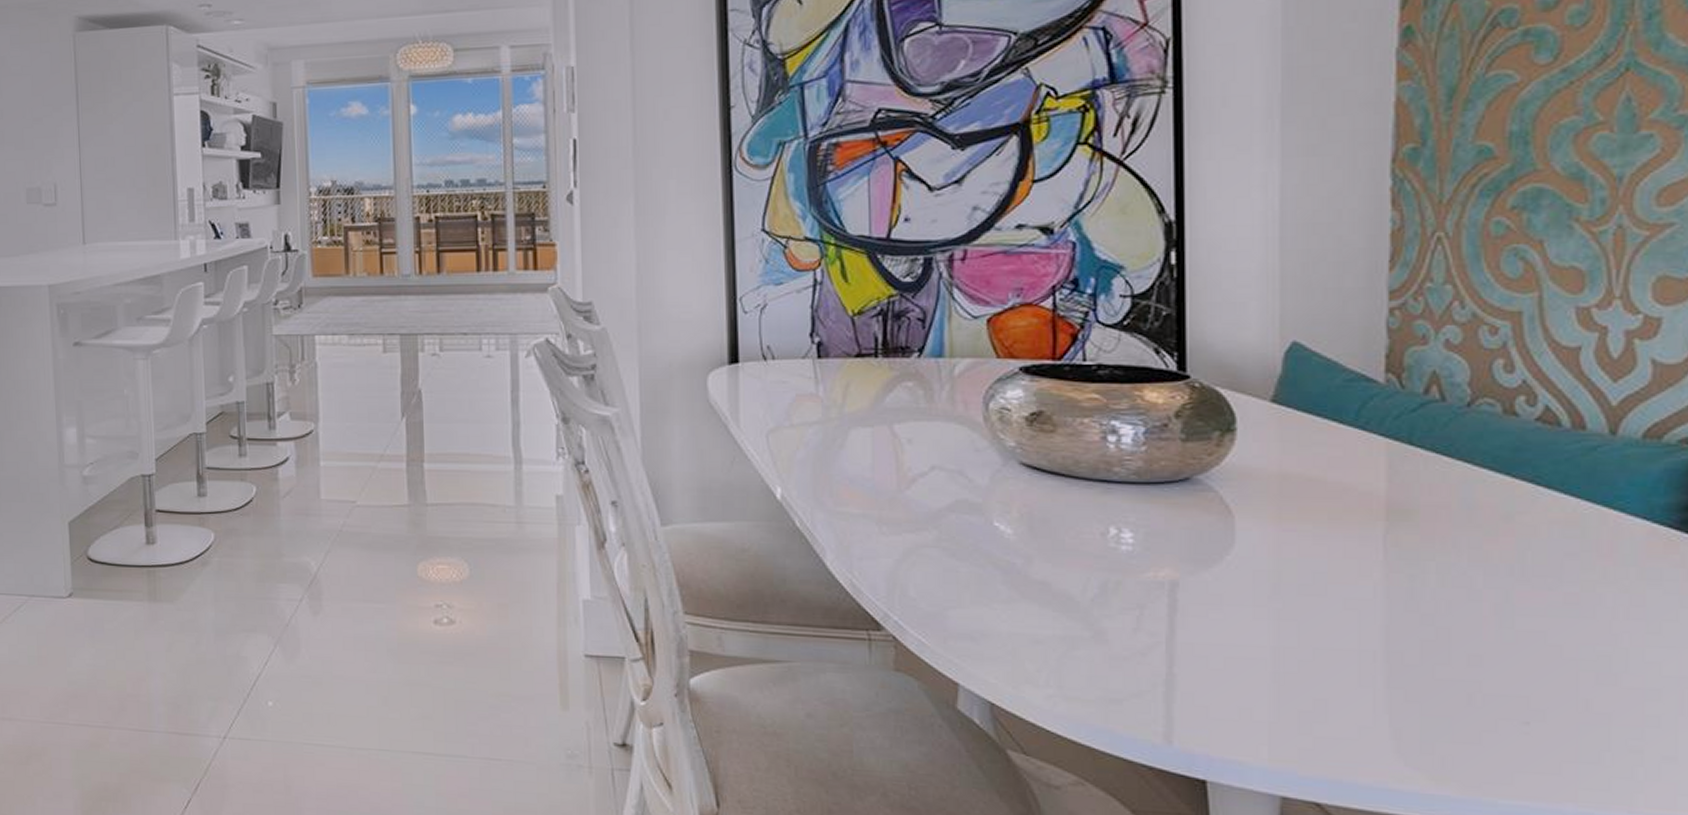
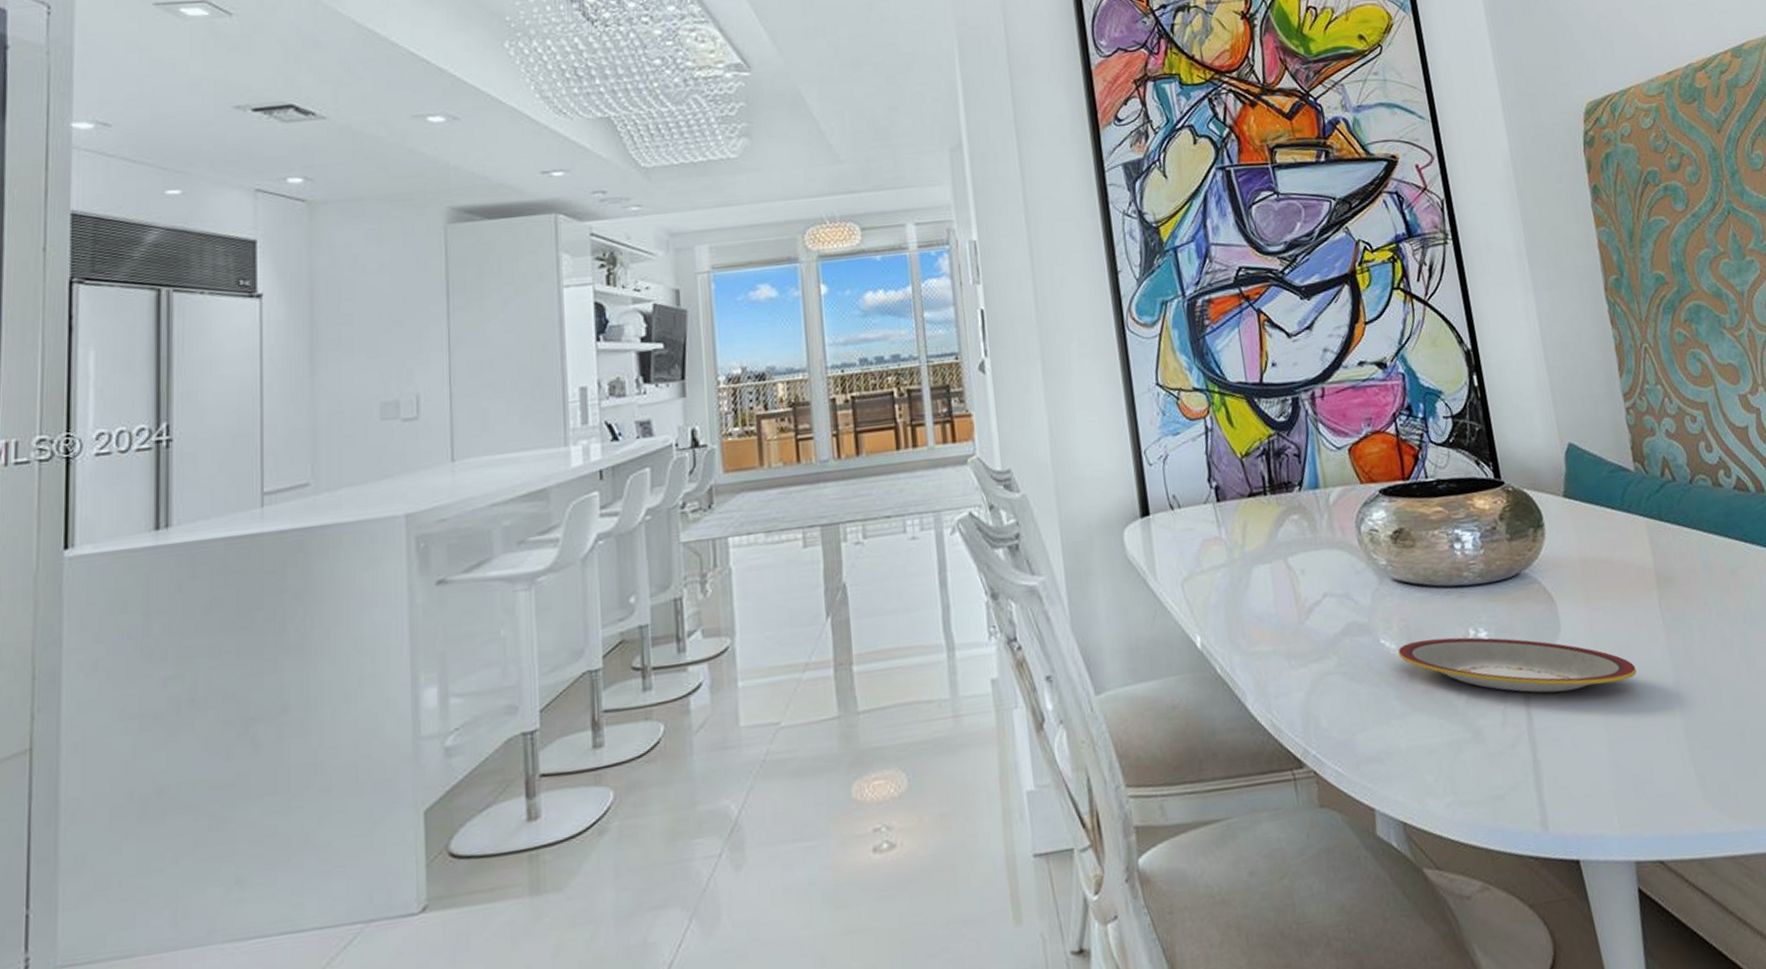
plate: none [1013,529,1331,612] -> present [1398,637,1637,693]

